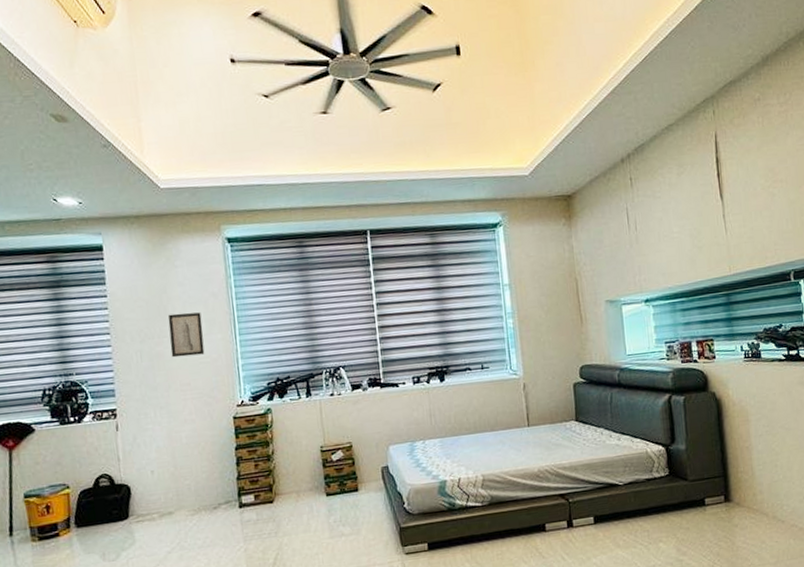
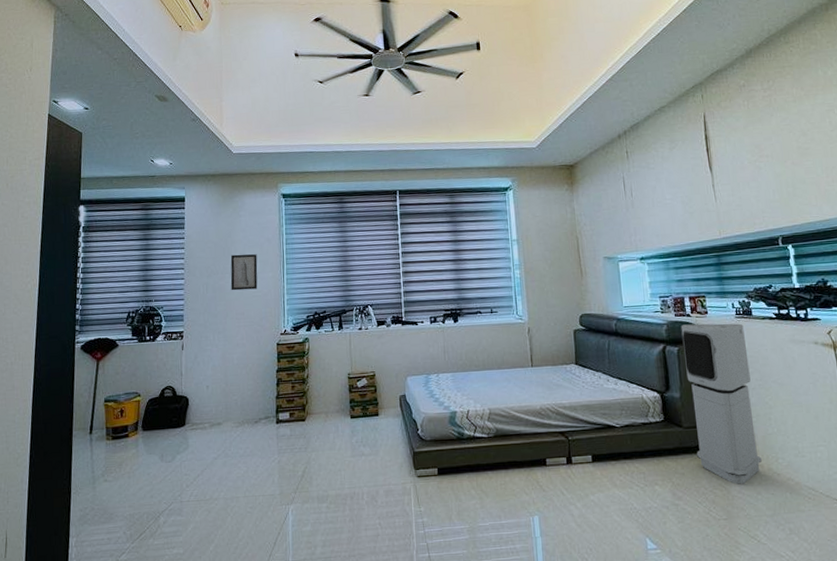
air purifier: none [687,367,767,535] -> present [681,323,762,484]

